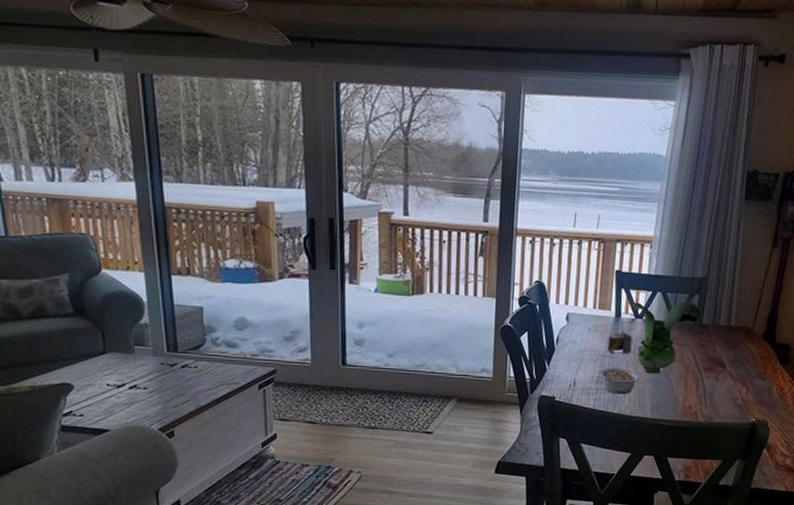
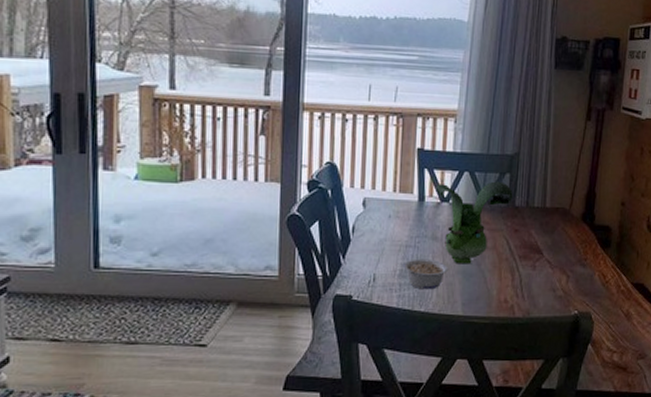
architectural model: present [607,322,633,354] -> none [410,206,439,242]

